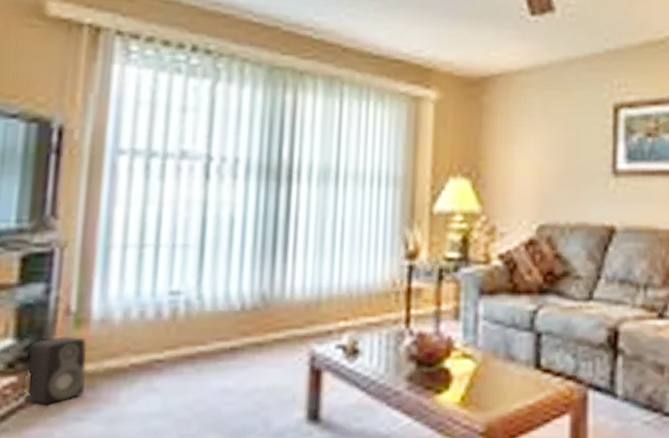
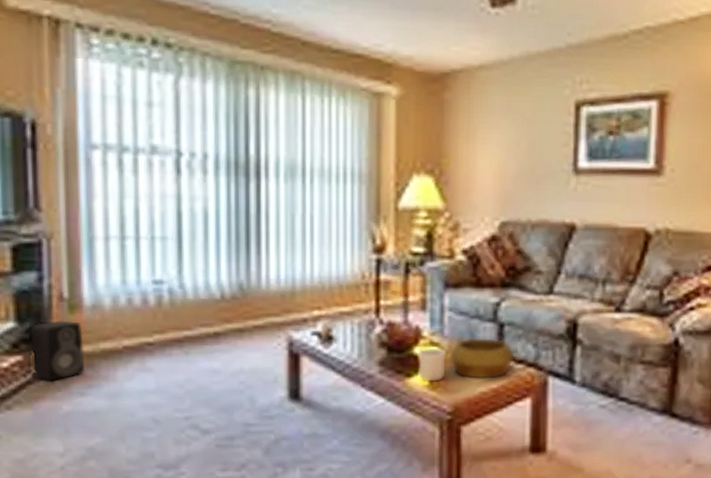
mug: none [449,360,480,398] -> present [419,348,447,382]
decorative bowl: none [482,347,553,396] -> present [448,337,515,380]

